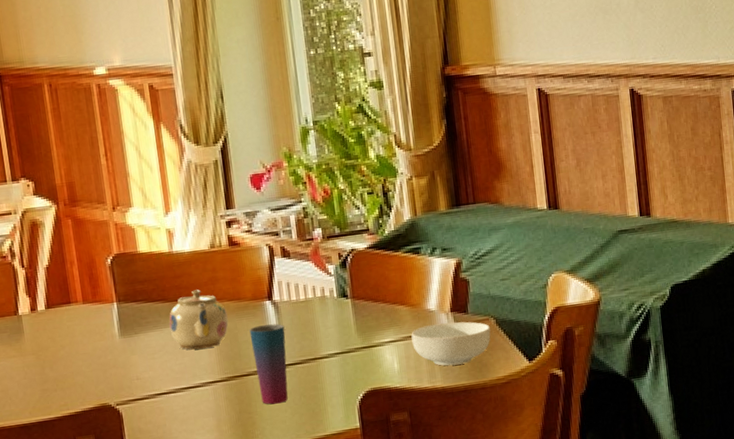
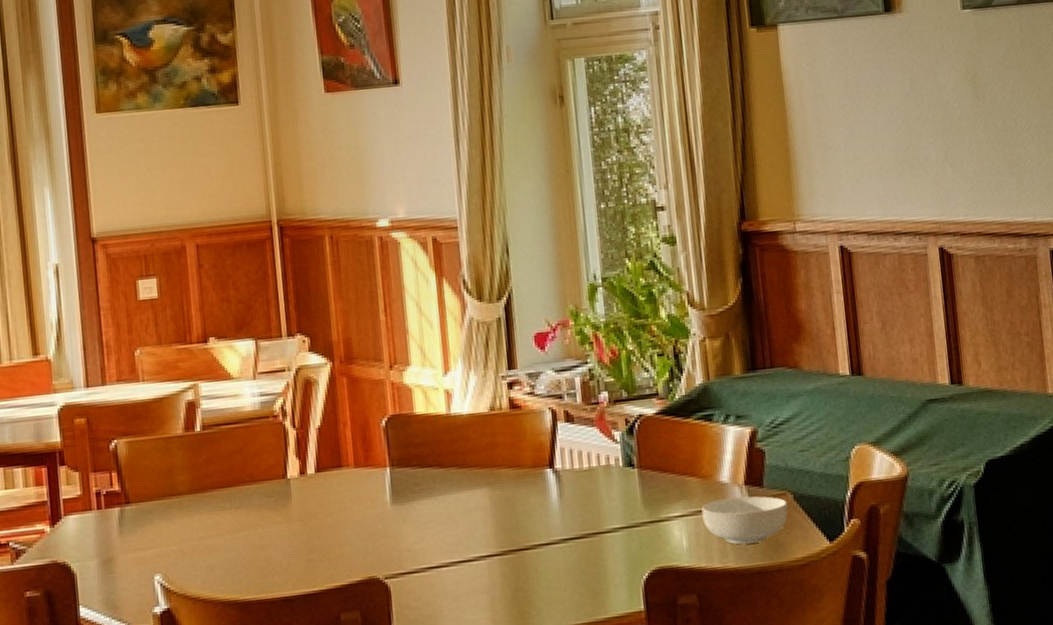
teapot: present [168,289,228,350] -> none [443,455,507,520]
cup: present [249,323,288,405] -> none [528,493,568,582]

